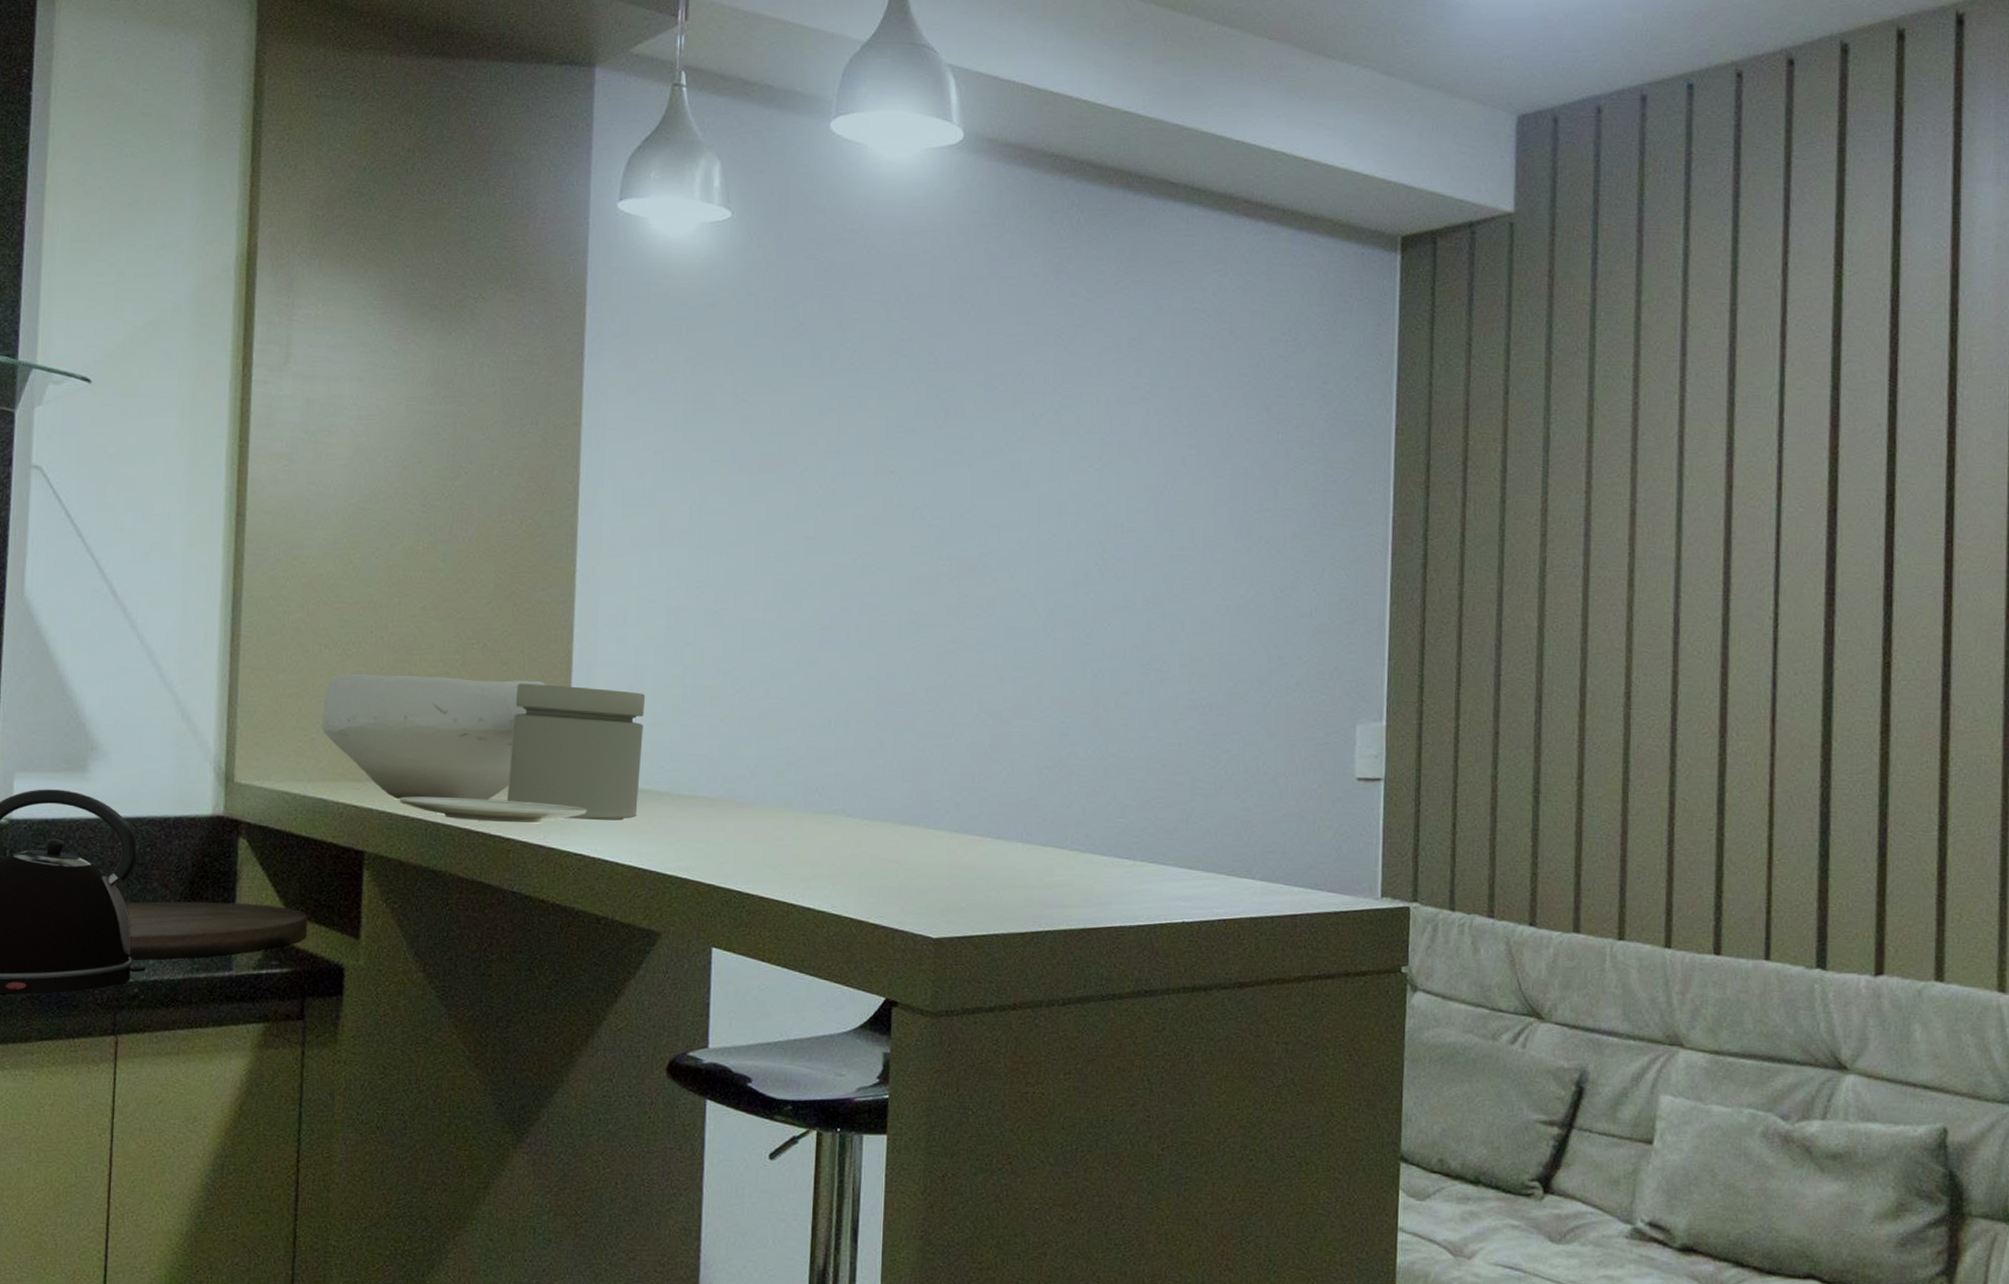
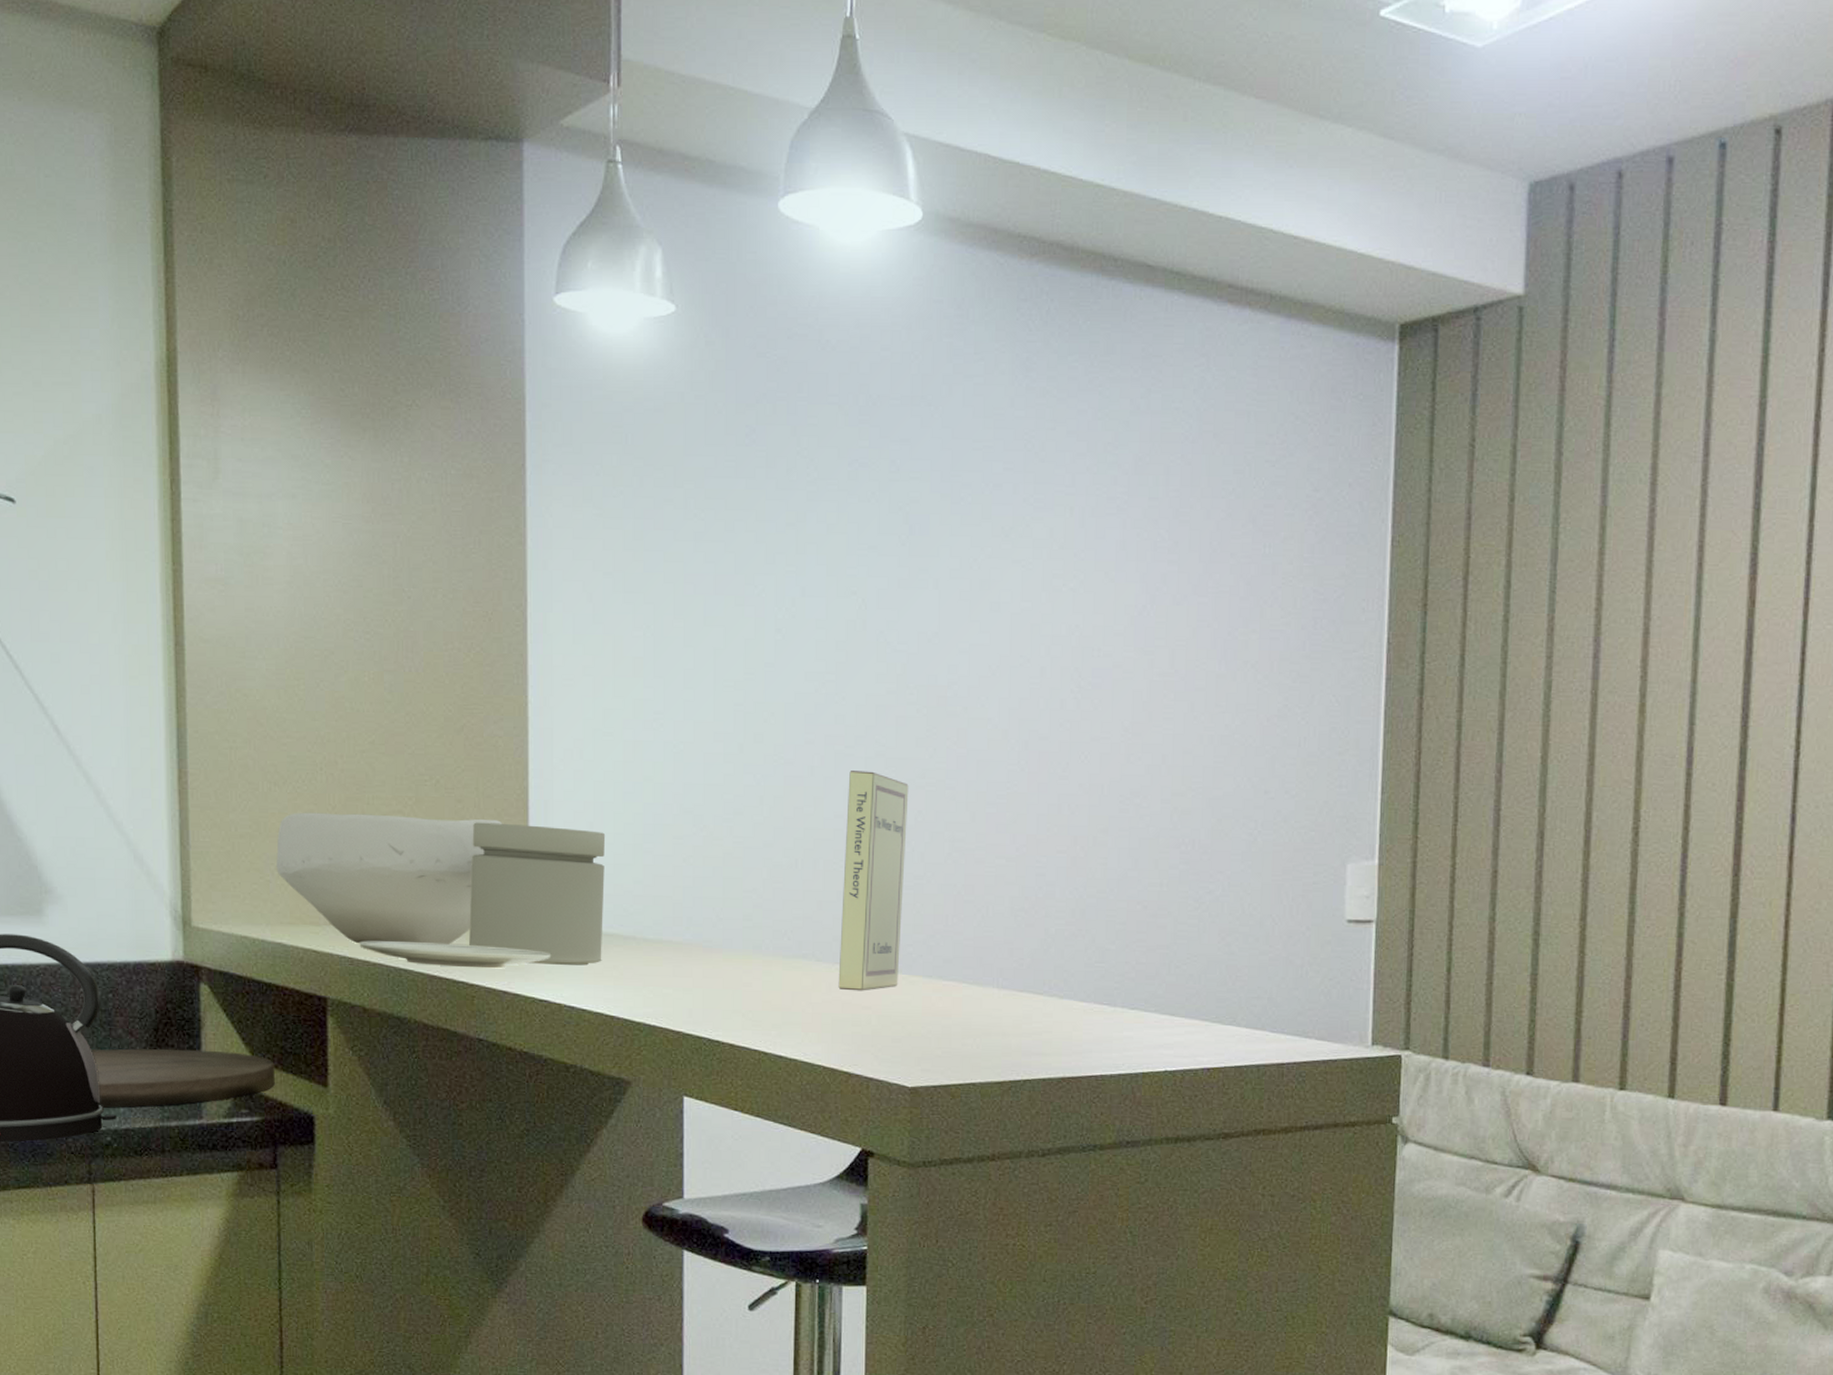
book: none [867,636,940,846] -> present [838,771,909,991]

